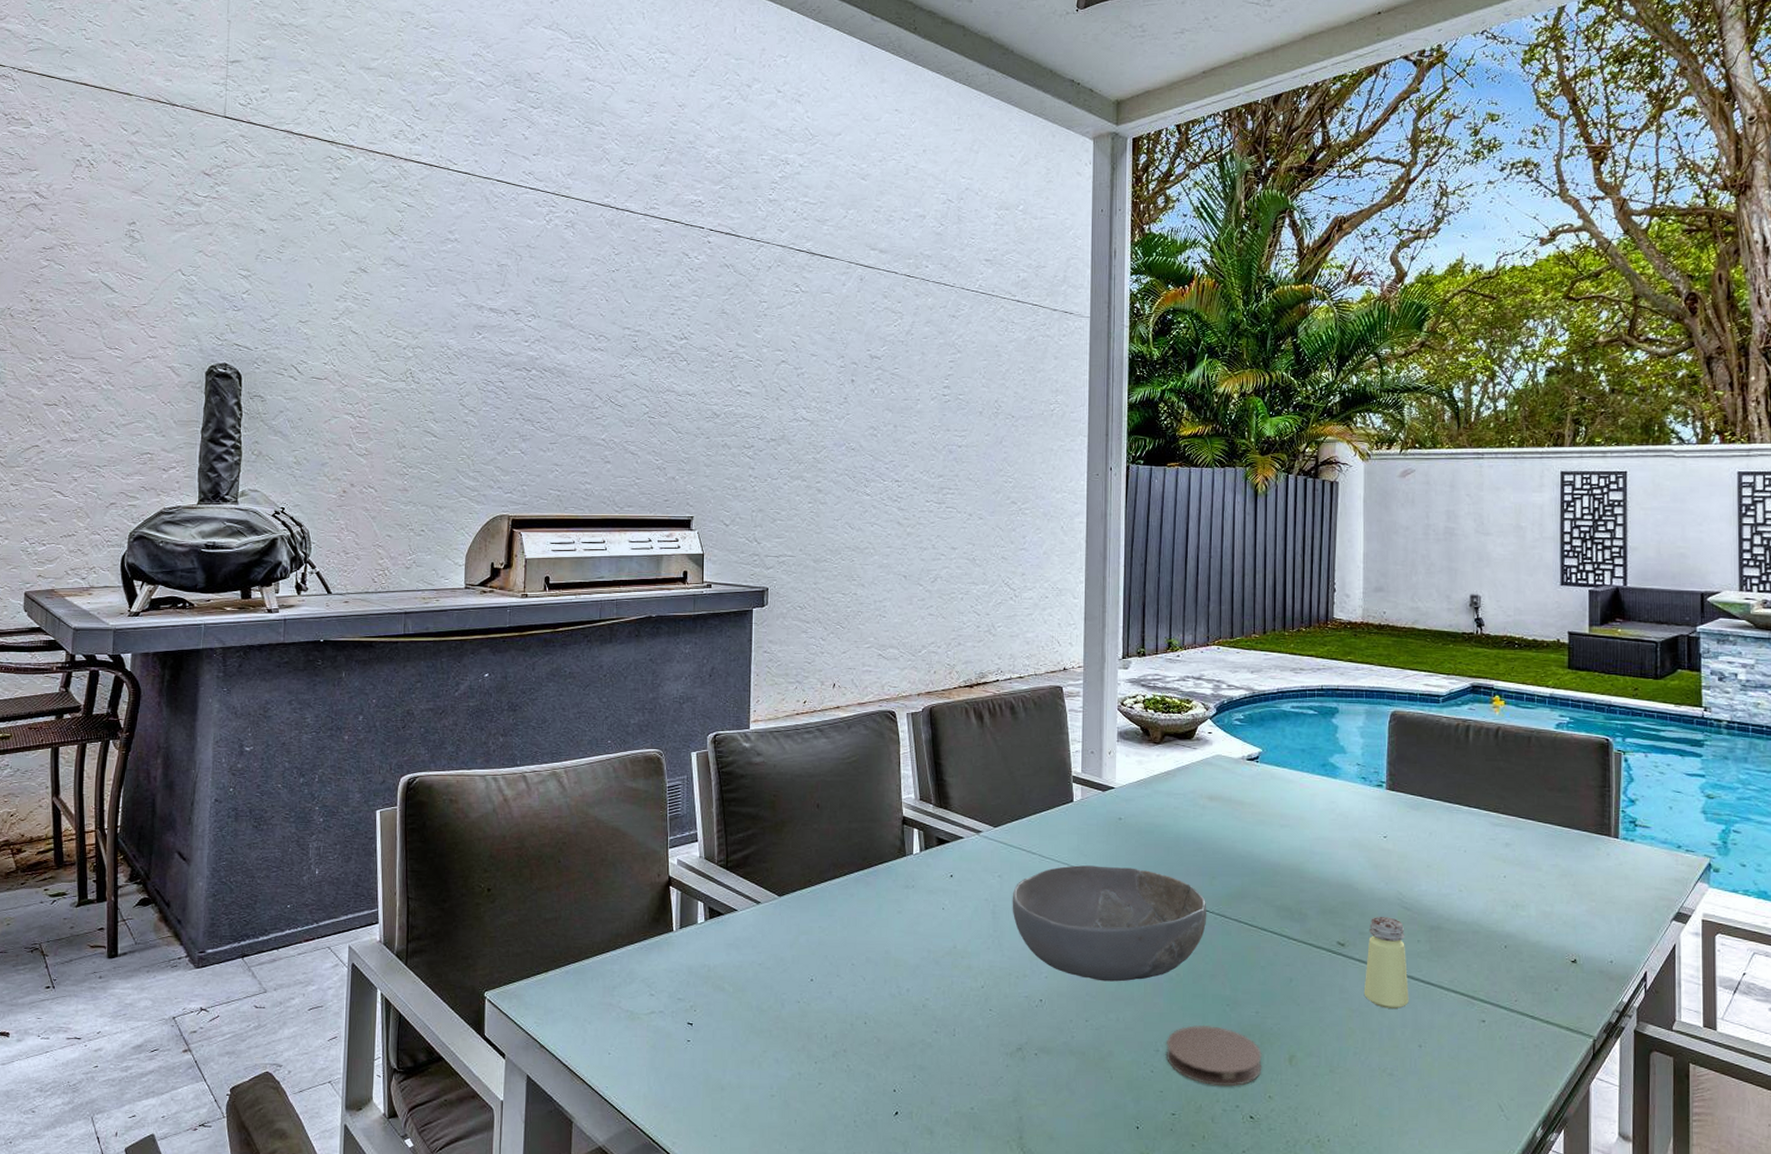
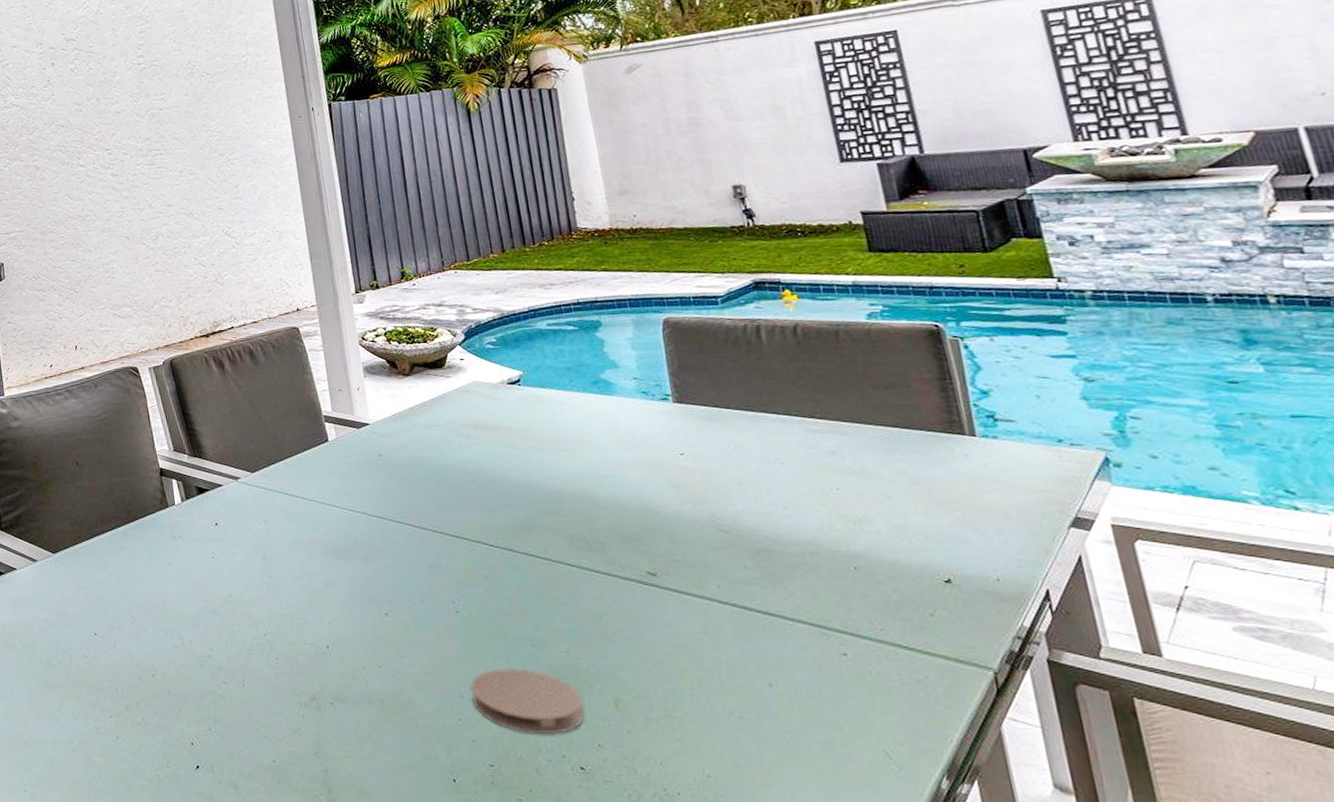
bowl: present [1012,865,1207,982] -> none [280,505,493,625]
saltshaker: present [1363,917,1409,1010] -> none [682,542,747,645]

